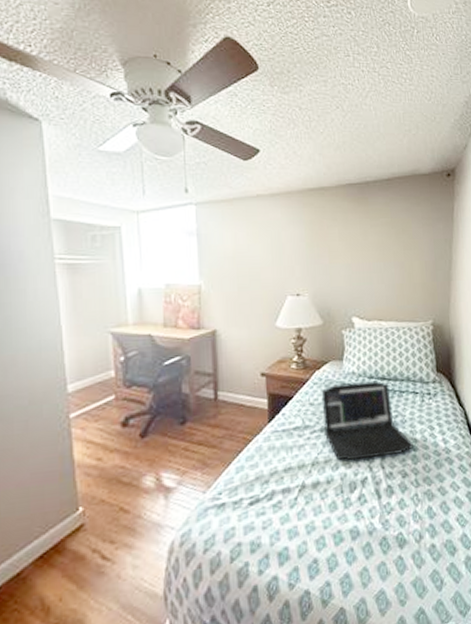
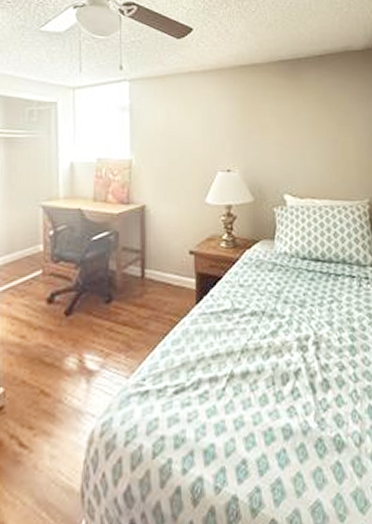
laptop: present [321,381,415,461] -> none [251,262,352,349]

